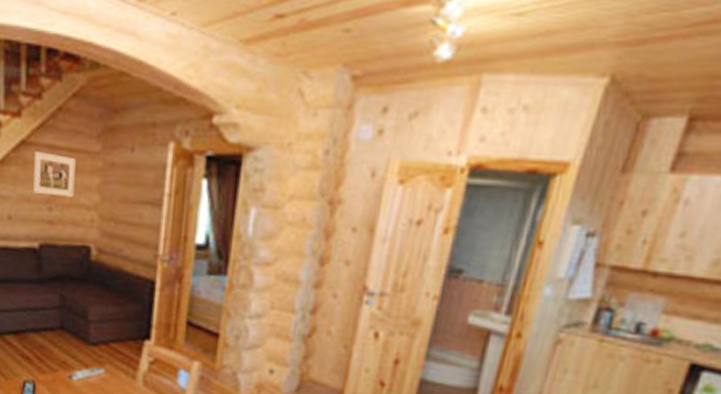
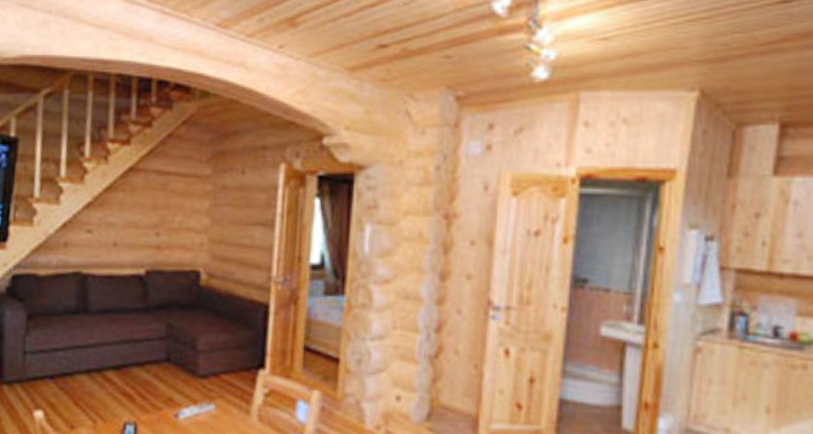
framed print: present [32,150,76,197] -> none [139,176,185,221]

